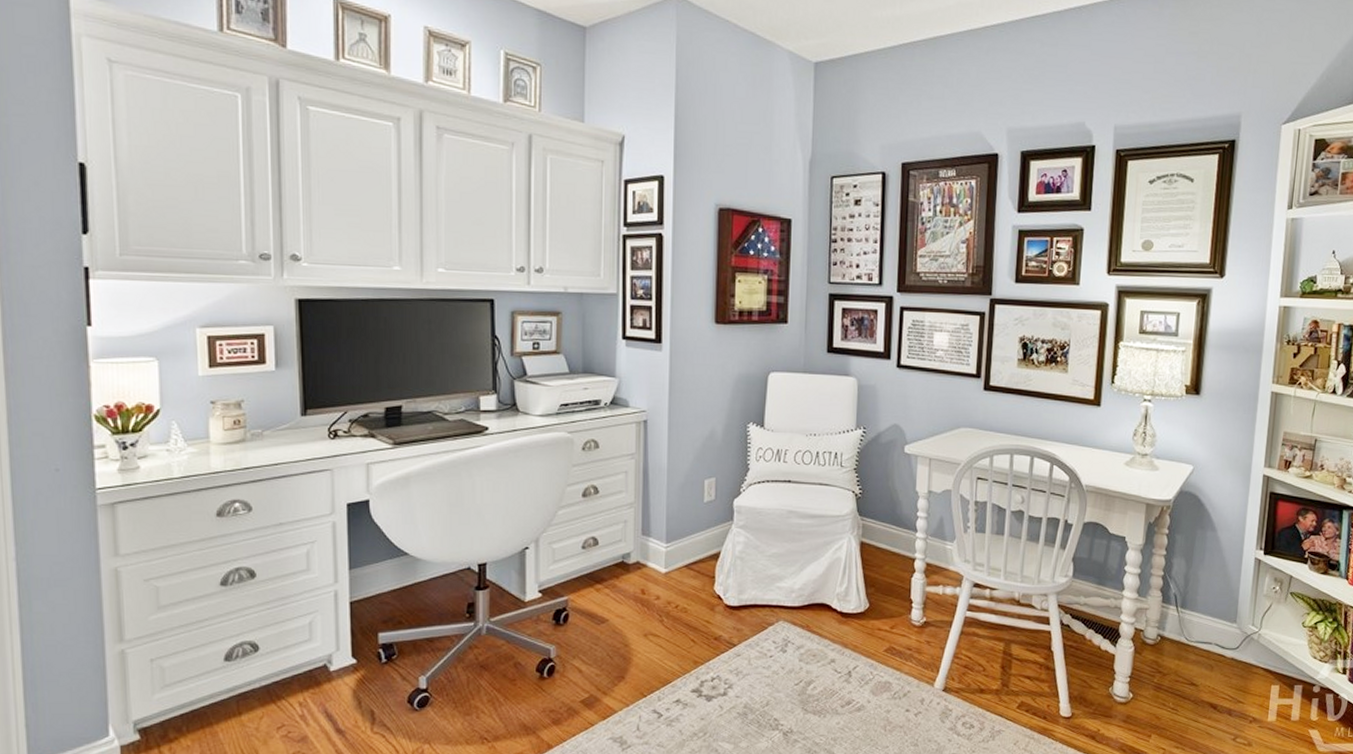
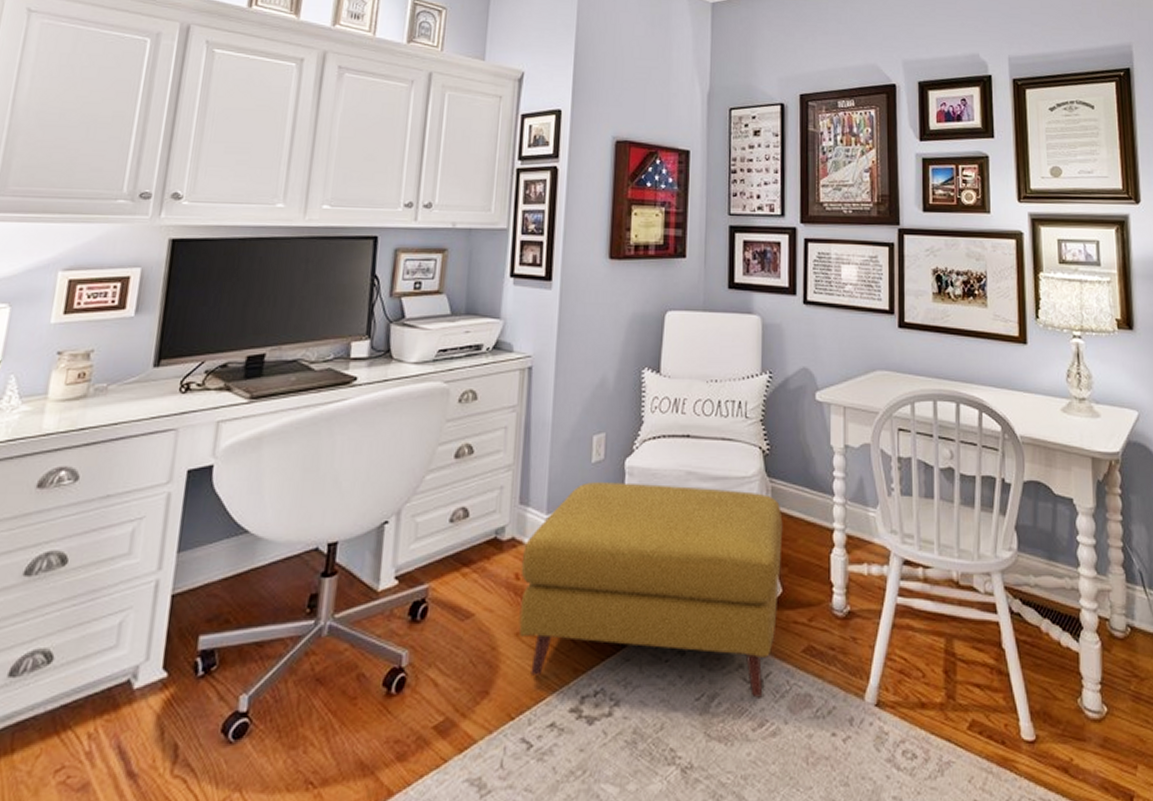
ottoman: none [646,518,872,684] -> present [519,482,783,698]

